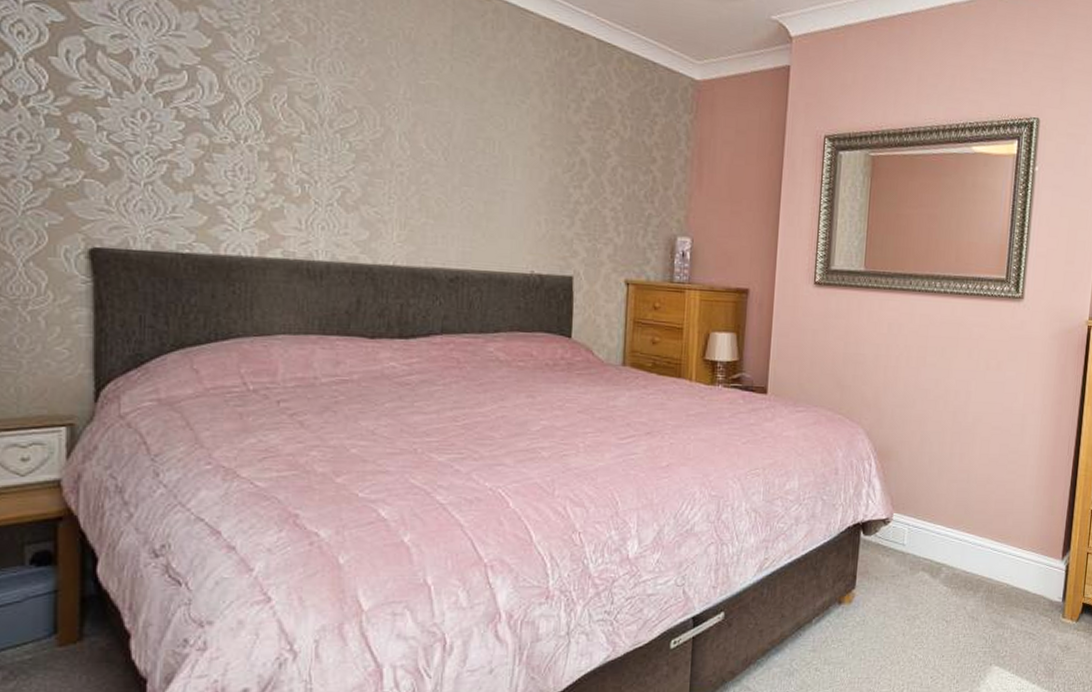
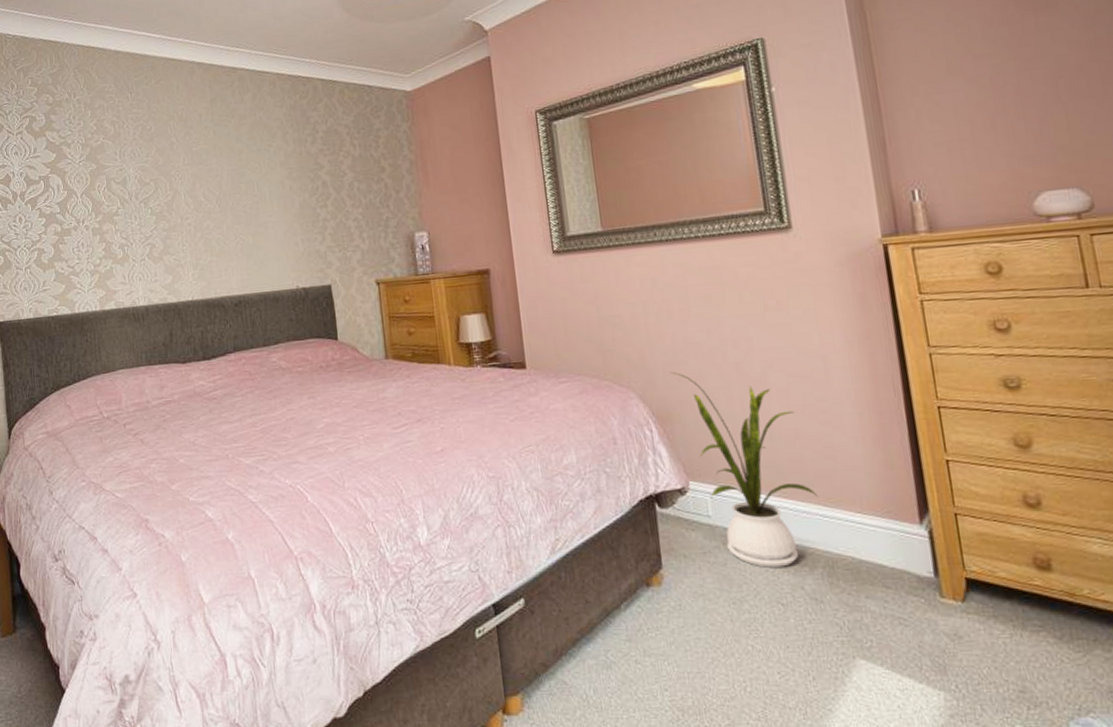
house plant: none [896,412,993,590] -> present [669,371,818,568]

